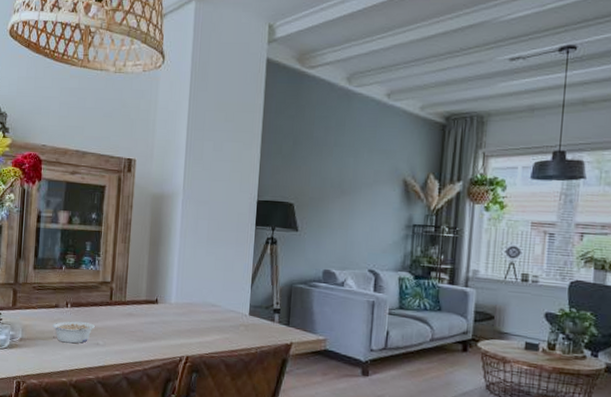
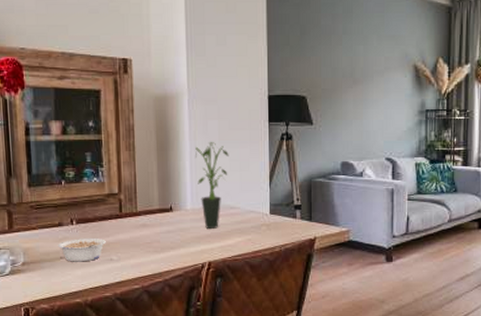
potted plant: none [183,241,215,324] -> present [195,142,229,229]

